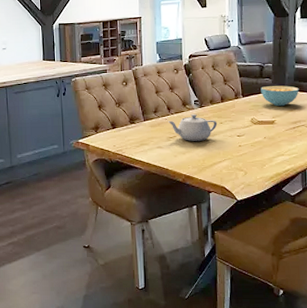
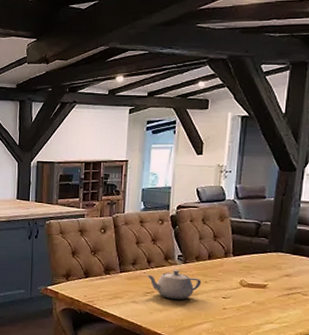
cereal bowl: present [261,85,299,106] -> none [254,246,299,269]

